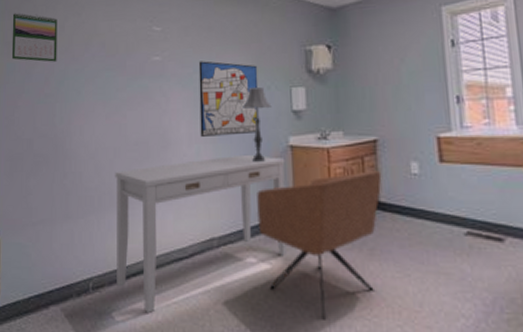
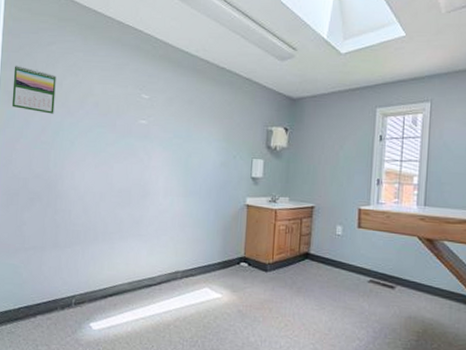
desk: present [115,154,287,314] -> none [95,208,242,326]
wall art: present [198,61,259,137] -> none [175,128,227,192]
table lamp: present [243,87,272,163] -> none [212,155,235,216]
chair: present [257,171,382,320] -> none [215,229,314,337]

